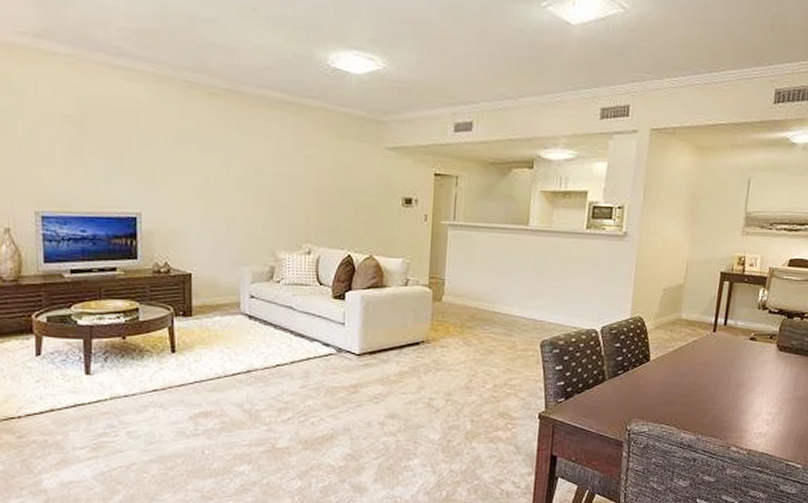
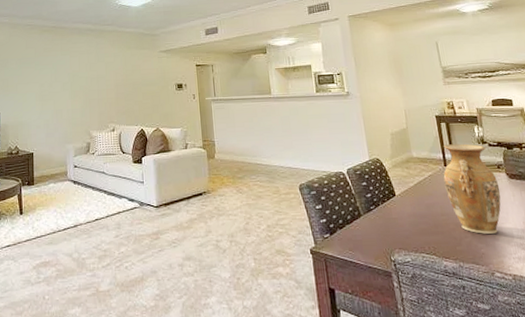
vase: none [706,307,766,409] -> present [443,143,501,235]

